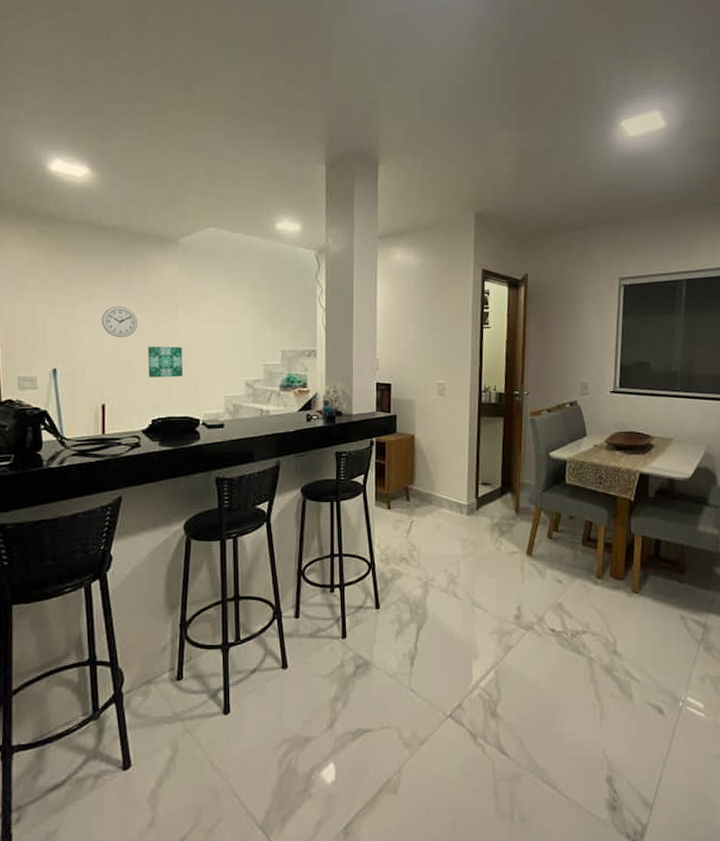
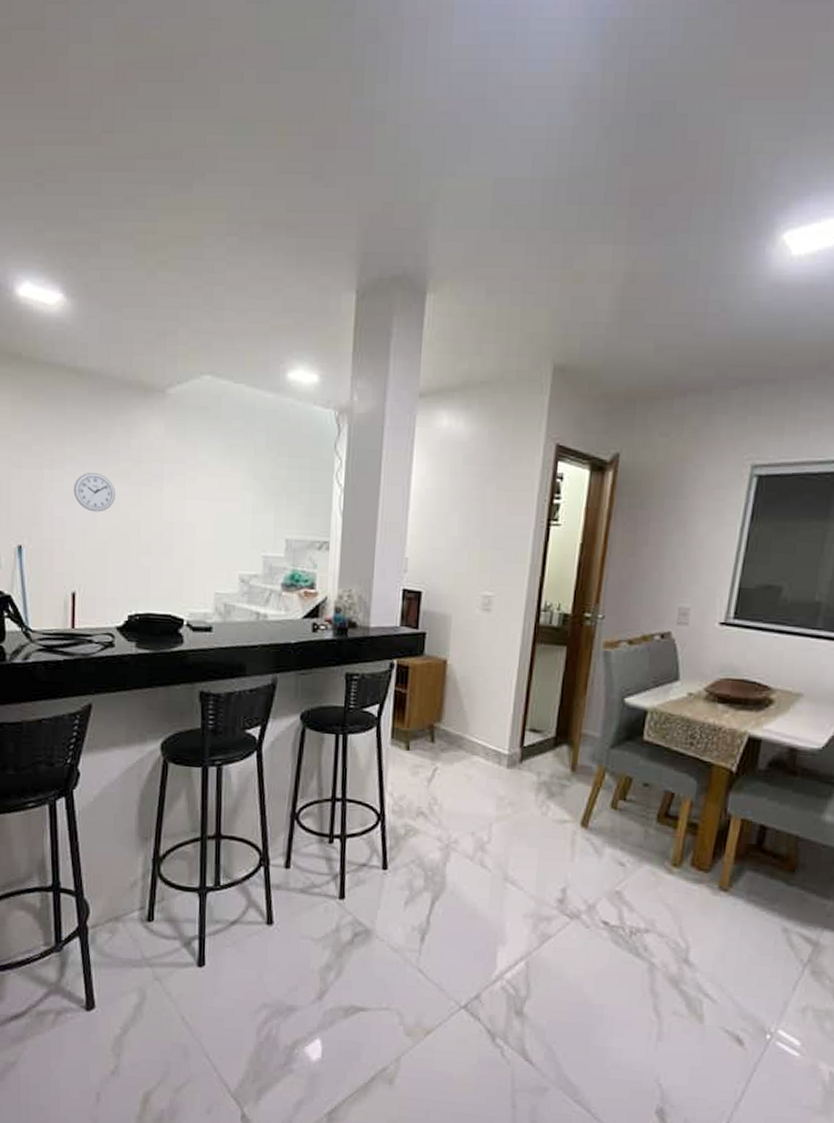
wall art: present [147,347,183,378] -> none [125,525,166,566]

